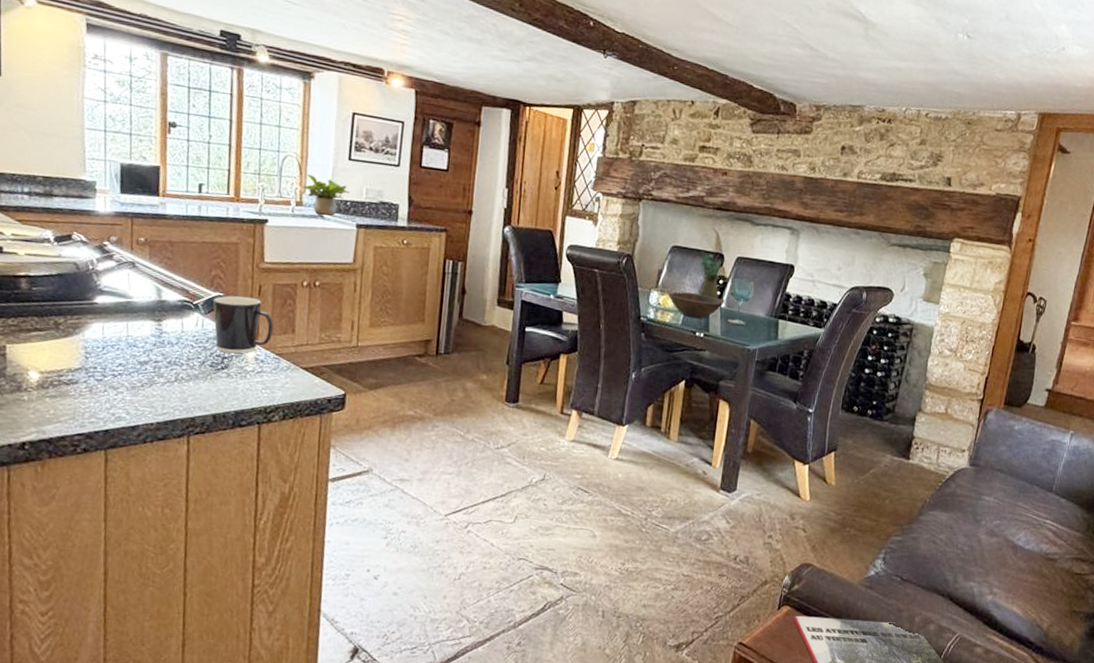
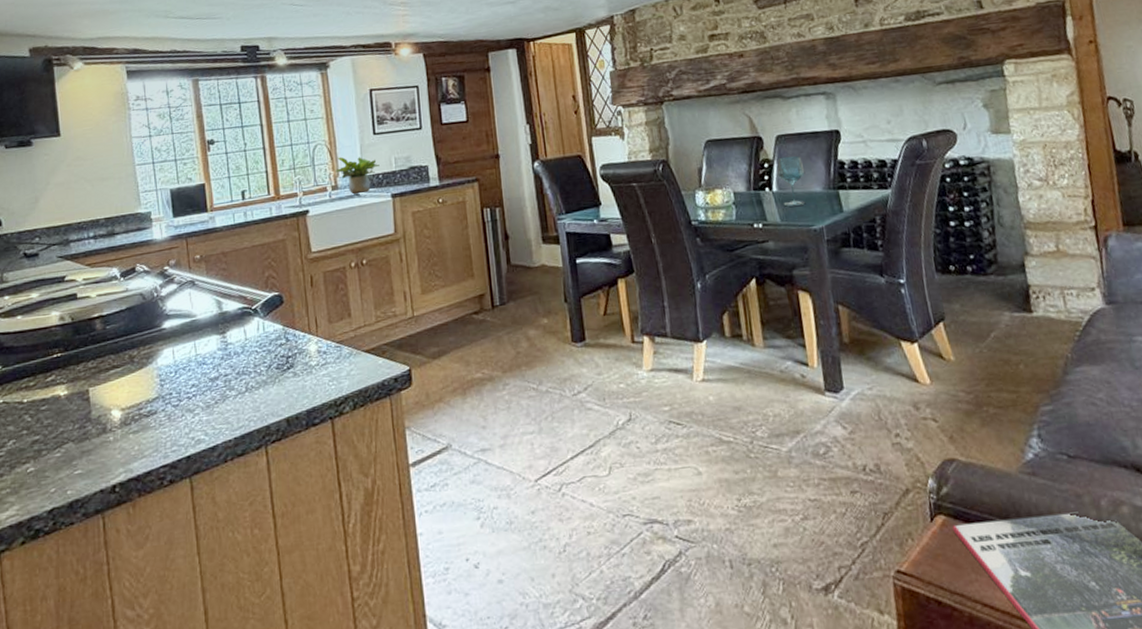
mug: present [212,295,273,354] -> none [269,289,330,352]
bowl: present [667,291,725,319] -> none [713,182,776,210]
vase: present [699,250,722,300] -> none [737,137,768,185]

